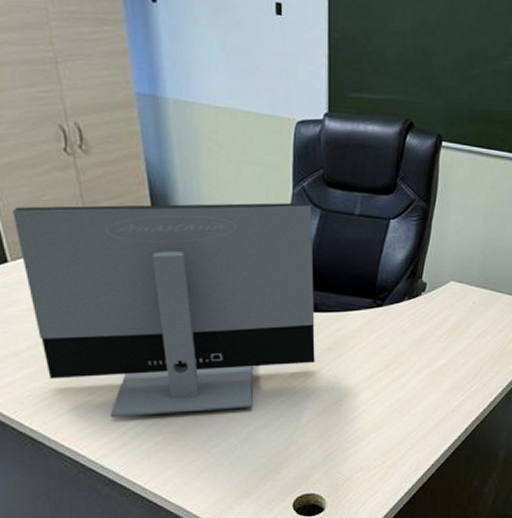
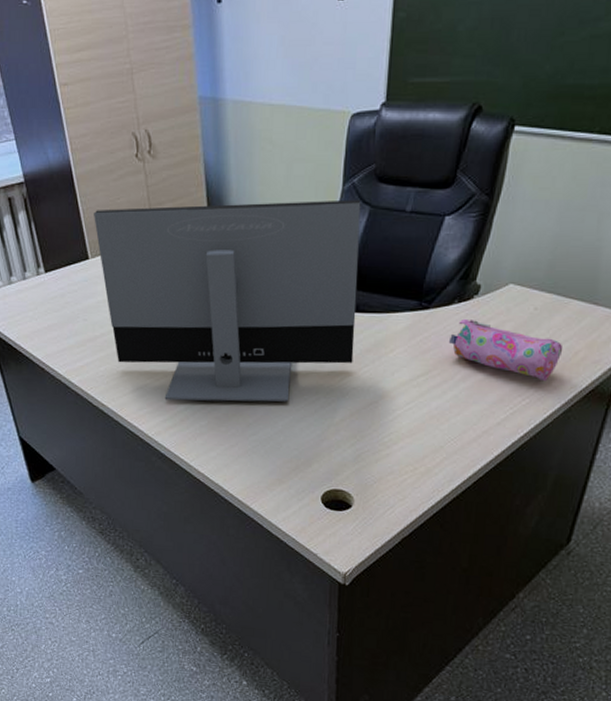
pencil case: none [403,314,500,369] -> present [448,318,563,382]

